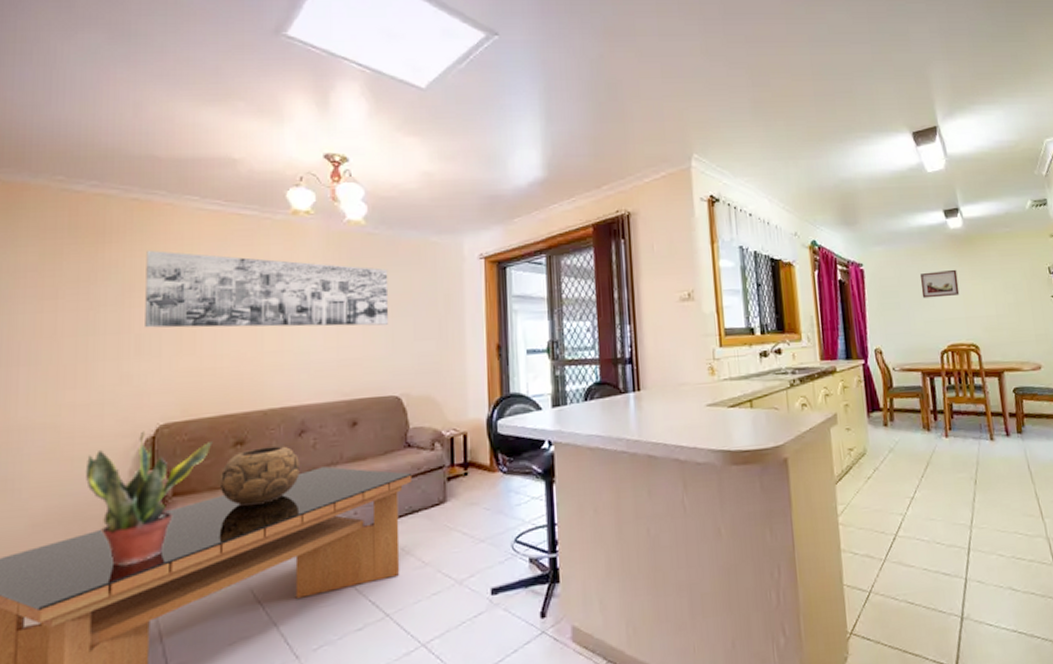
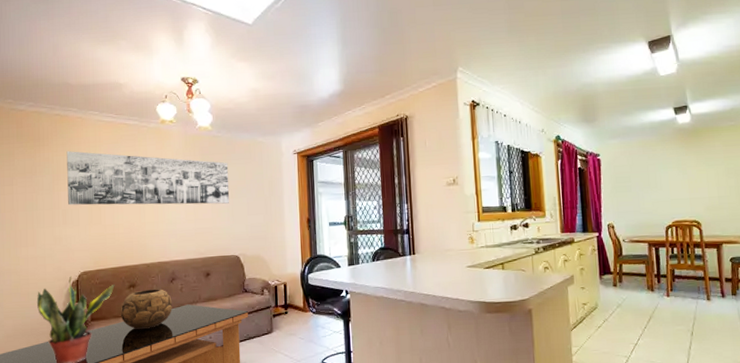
wall art: present [920,269,960,299] -> none [650,158,685,183]

